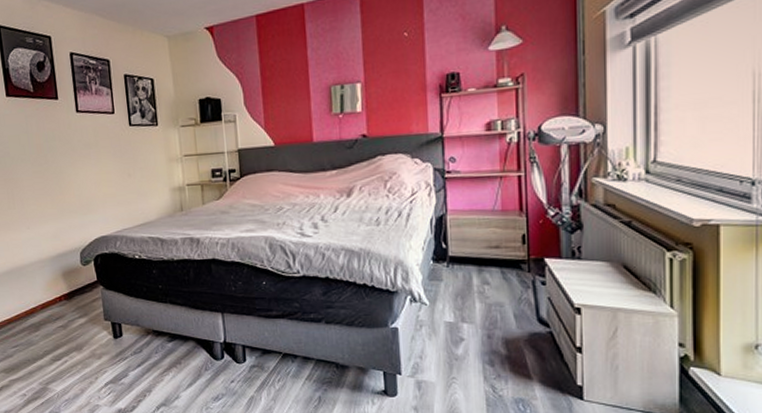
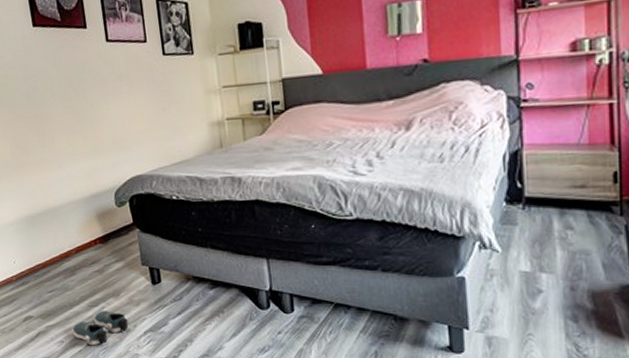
shoe: none [35,364,90,398] -> present [72,310,129,346]

